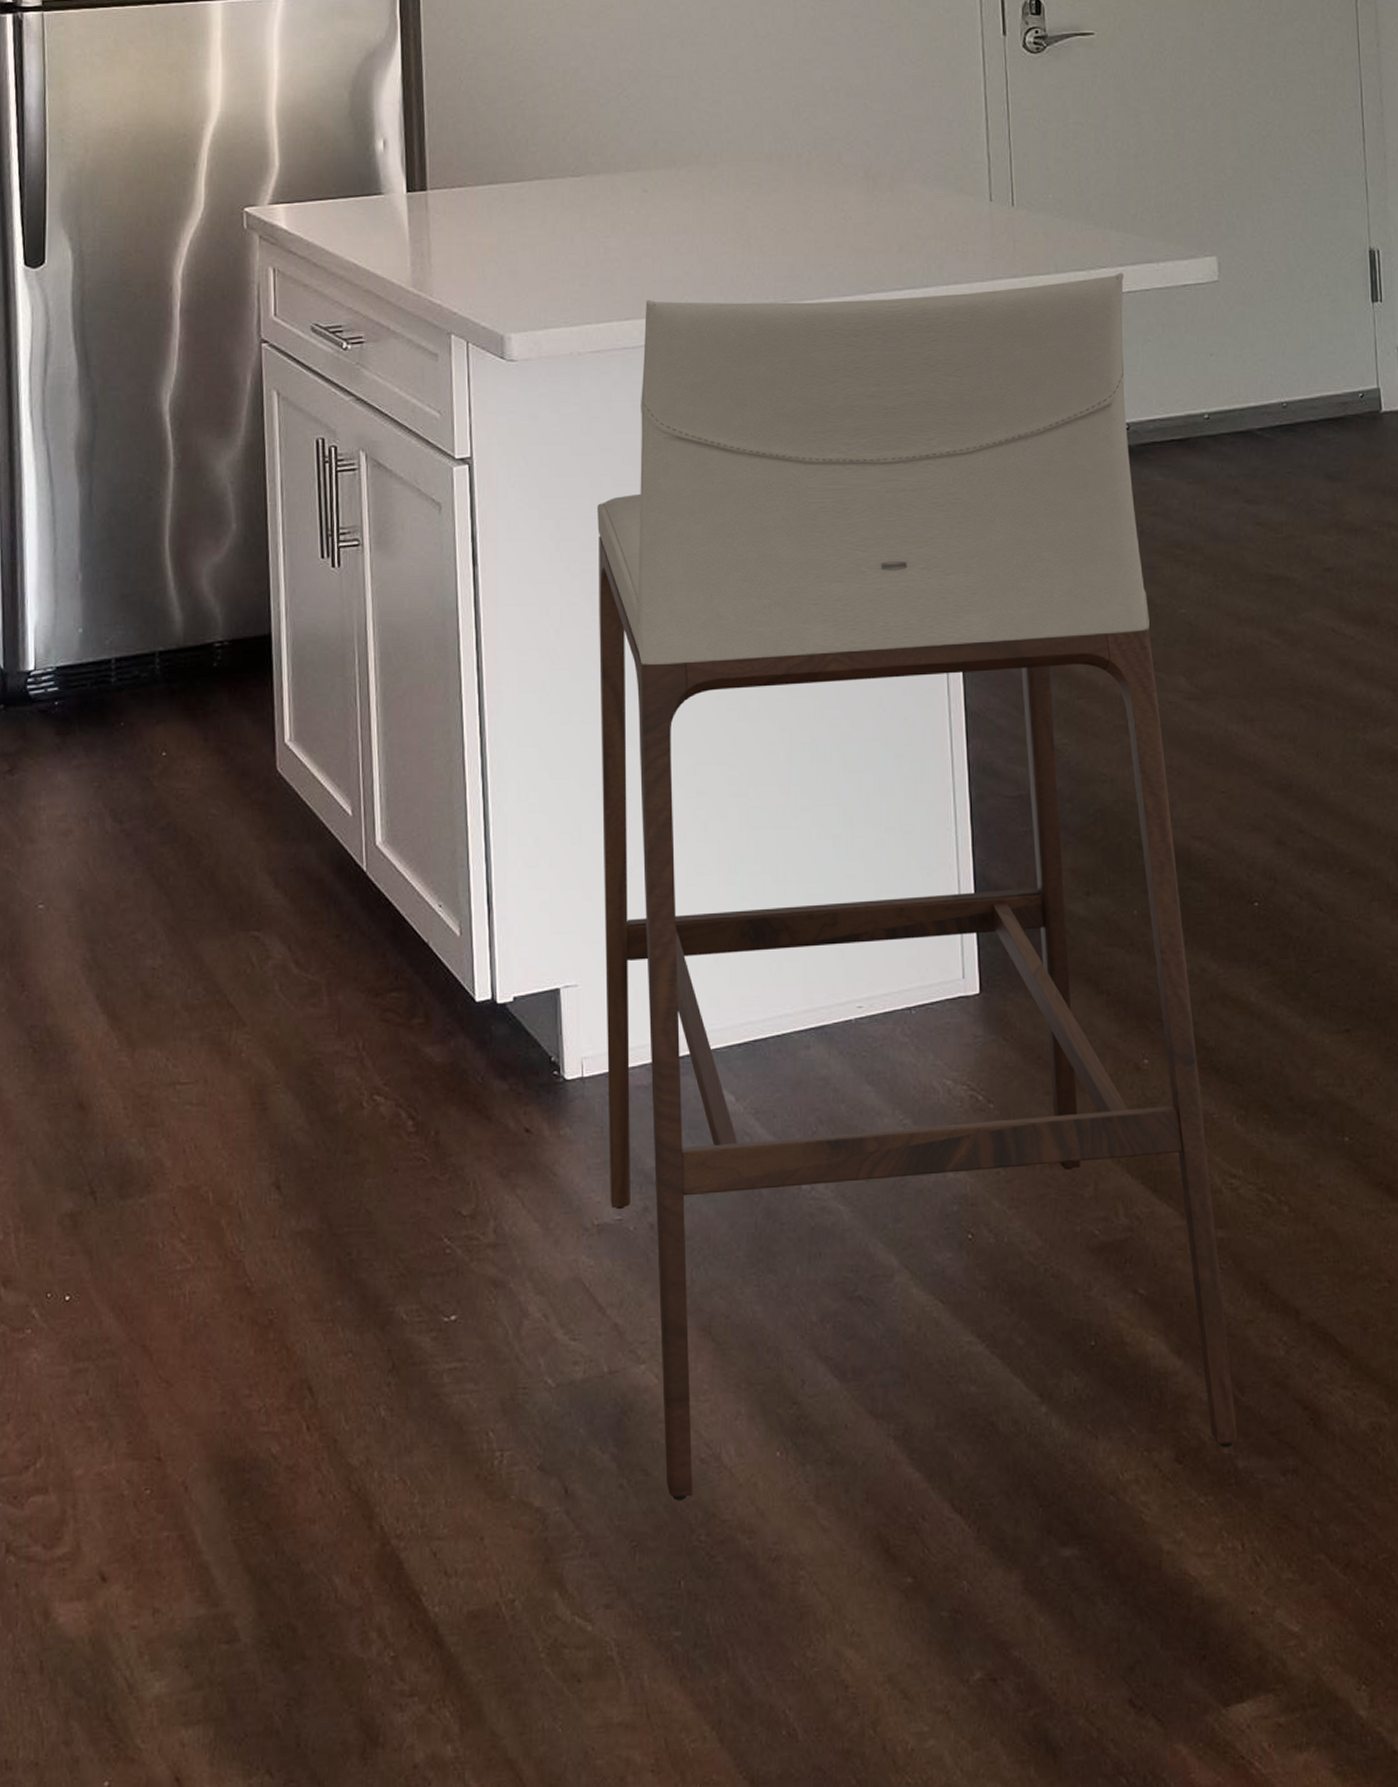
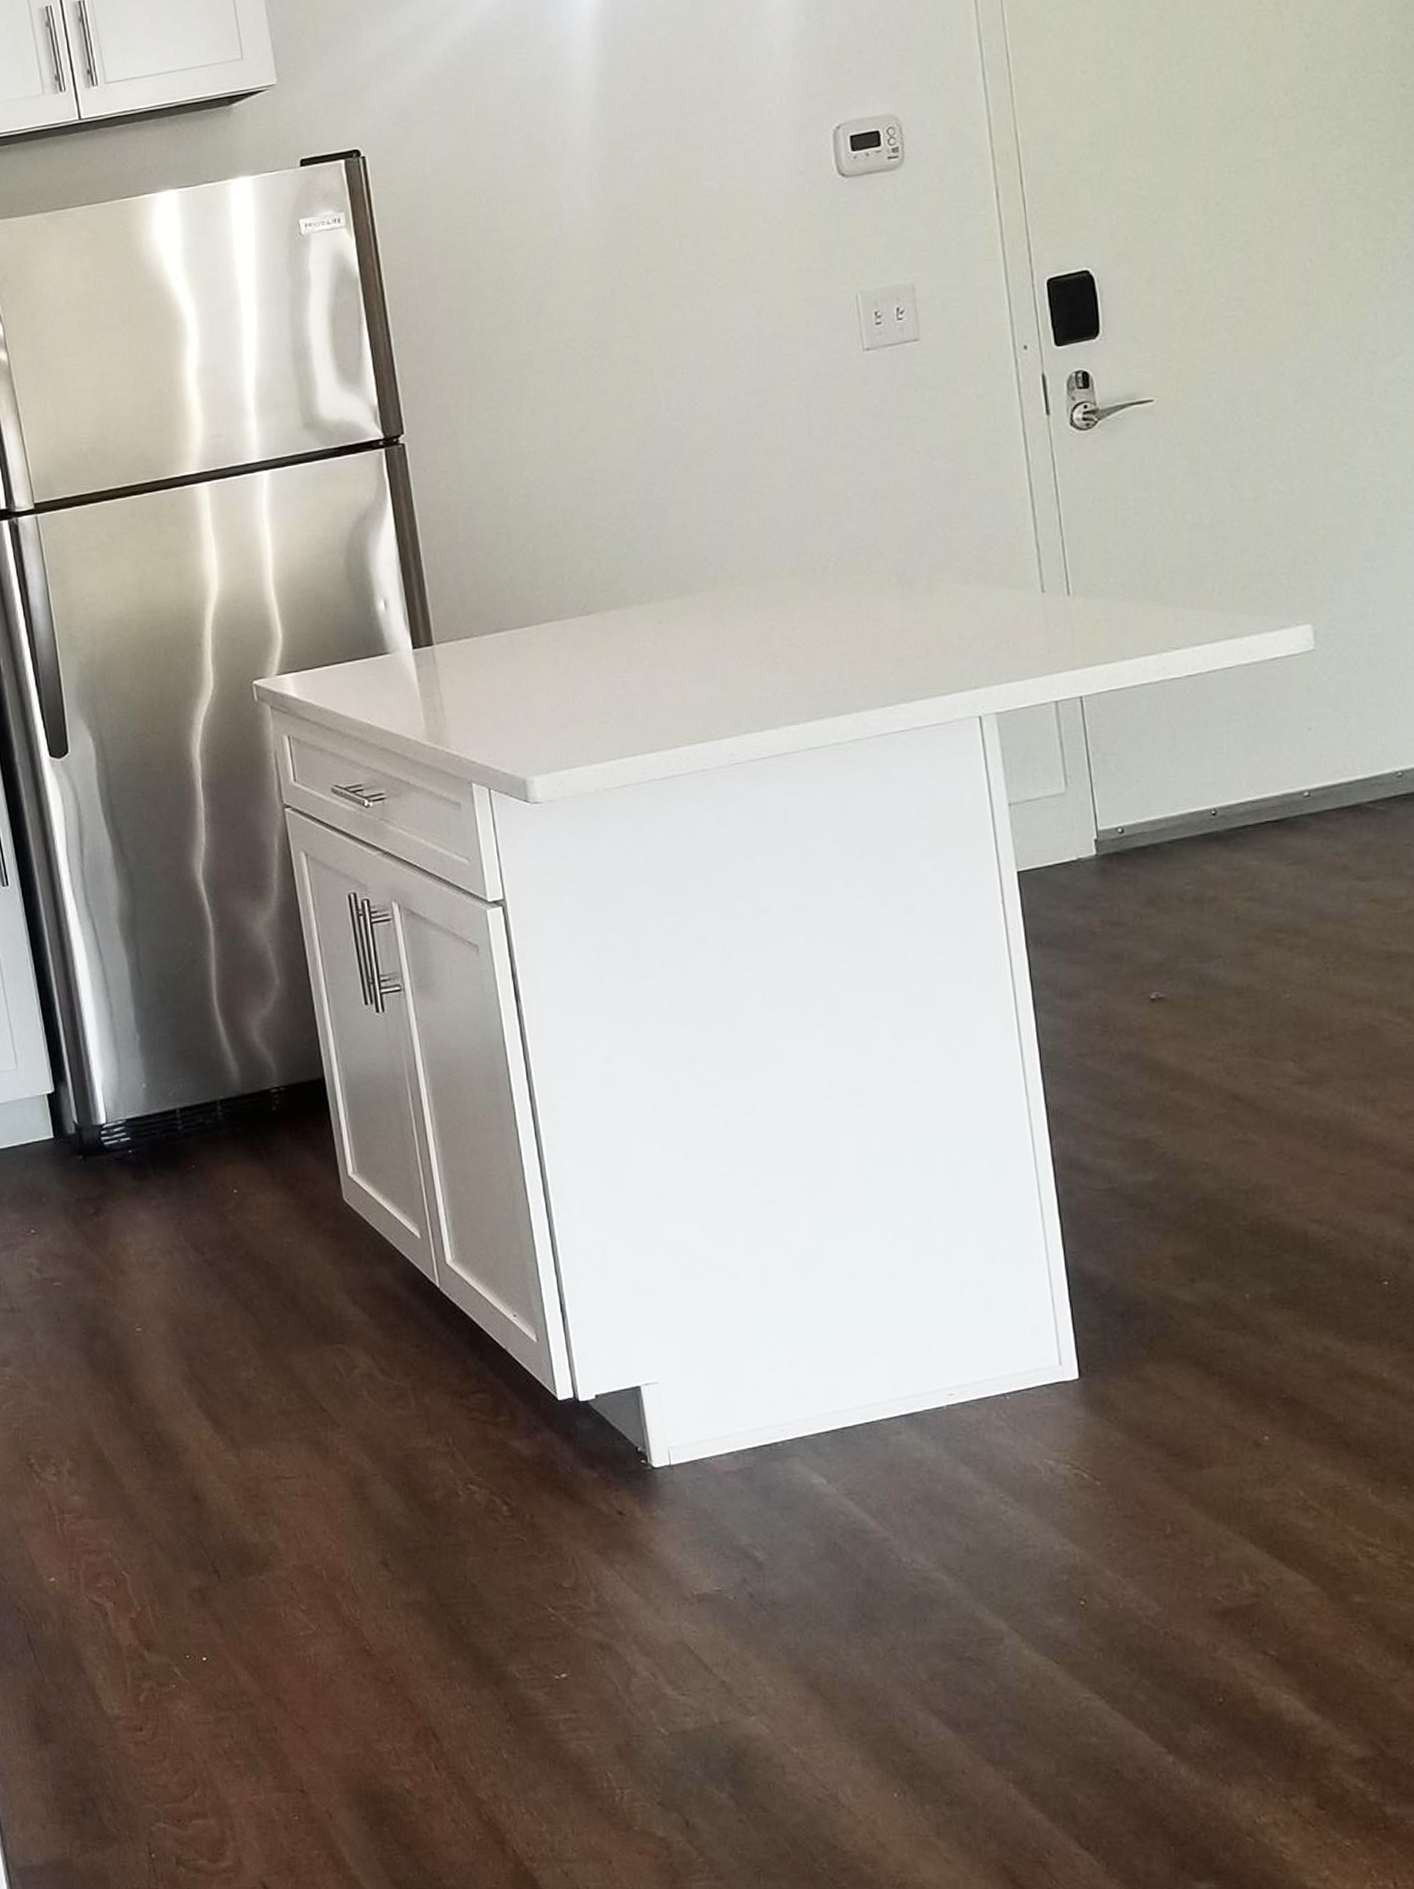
bar stool: present [597,272,1238,1501] -> none [637,652,1385,1834]

